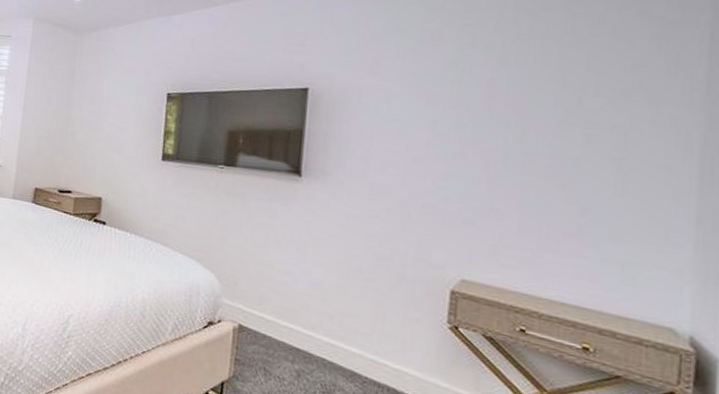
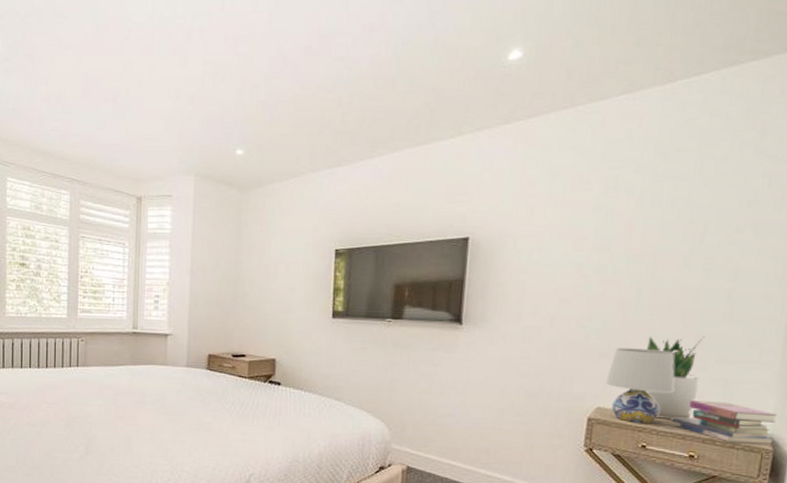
table lamp: none [471,214,558,305] -> present [606,348,675,424]
planter: none [520,205,593,304] -> present [645,335,706,420]
books: none [557,281,697,345] -> present [672,400,777,444]

